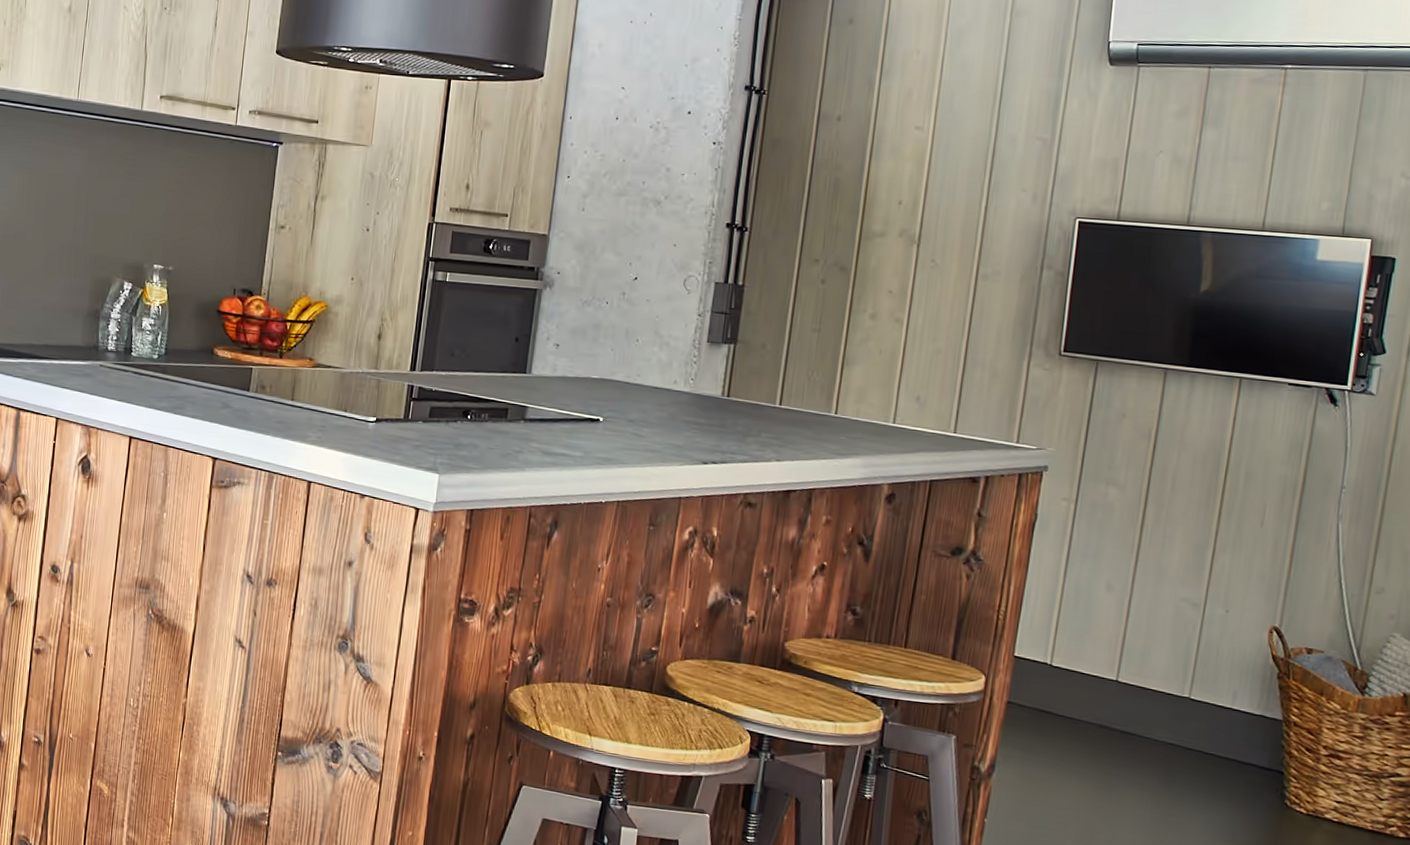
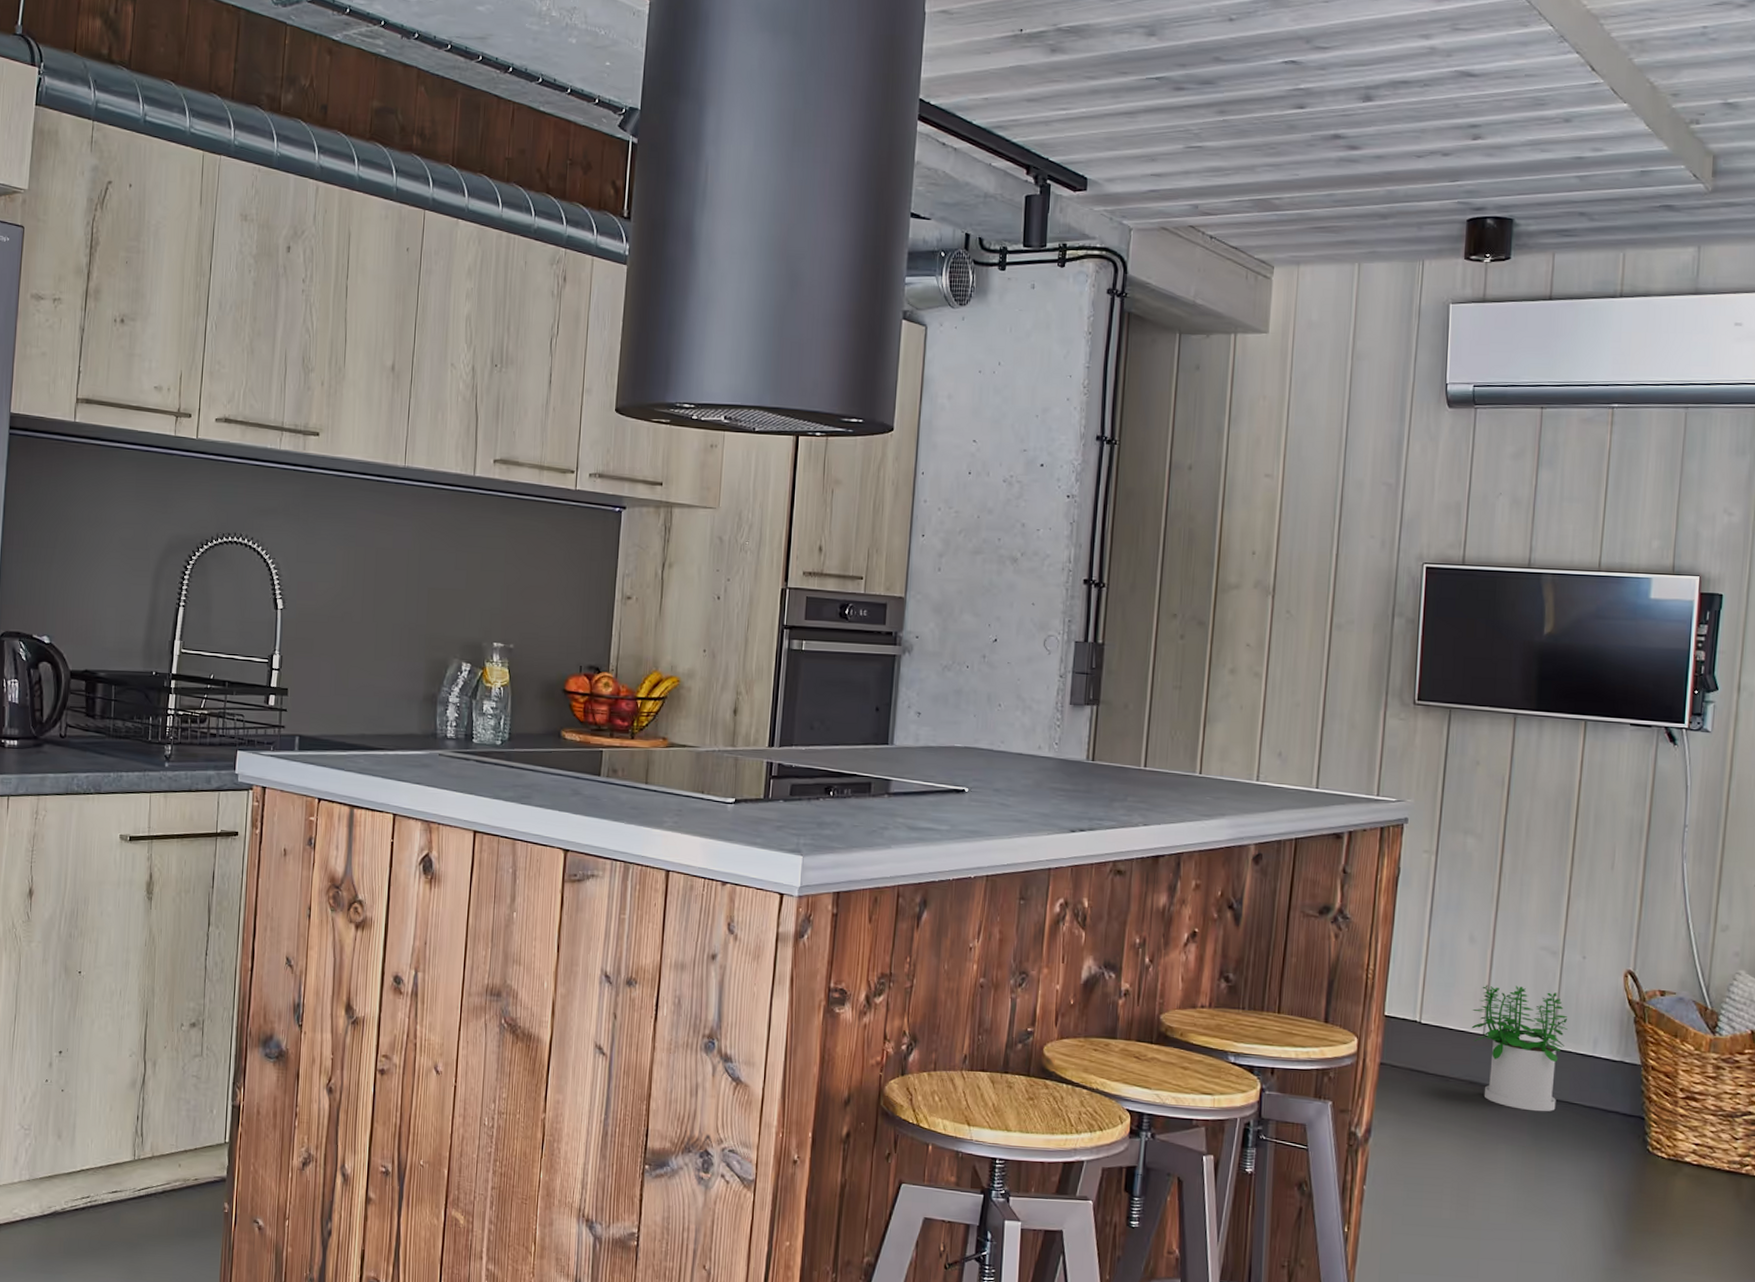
potted plant: none [1104,632,1206,760] -> present [1471,985,1568,1112]

